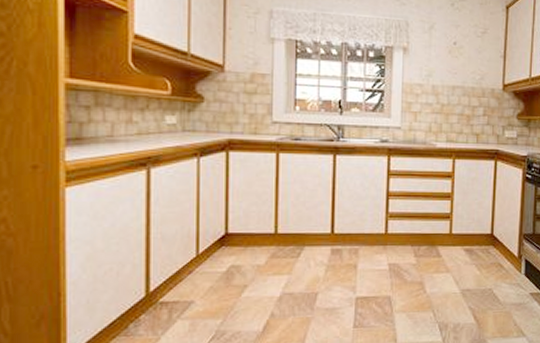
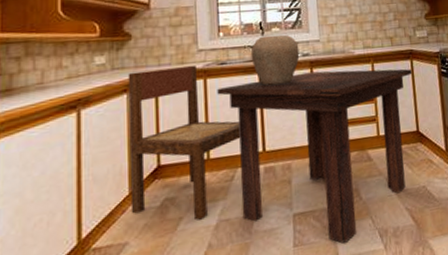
dining chair: none [197,136,310,290] -> present [128,65,241,220]
dining table: none [289,159,495,331] -> present [217,69,413,243]
vase: none [326,115,378,168] -> present [250,34,300,86]

